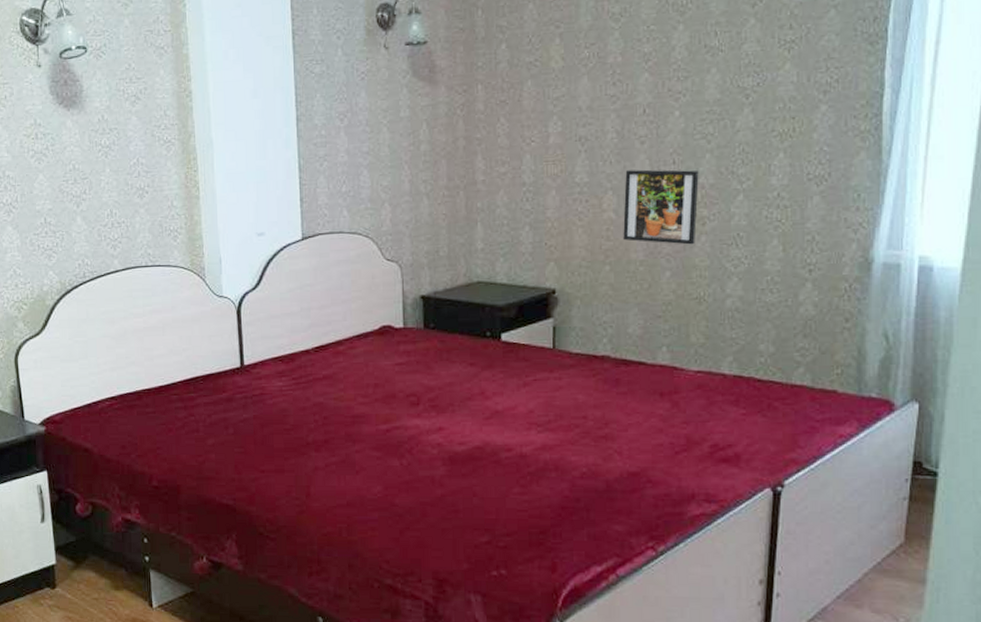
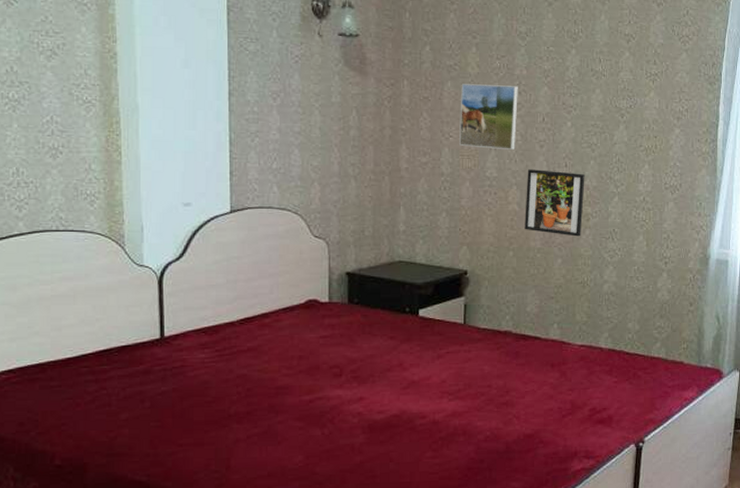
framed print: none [542,76,612,151] -> present [459,84,518,150]

